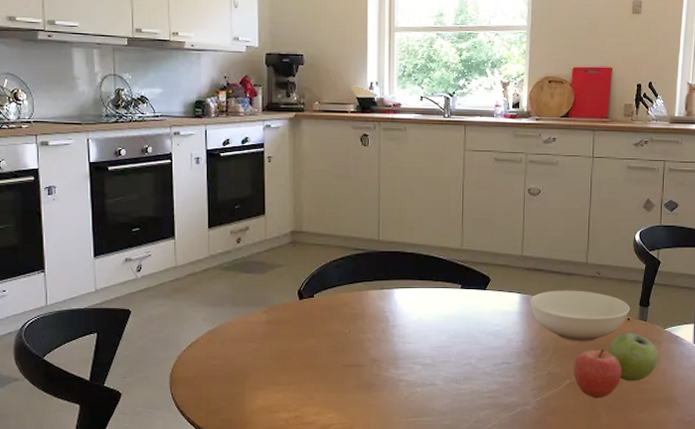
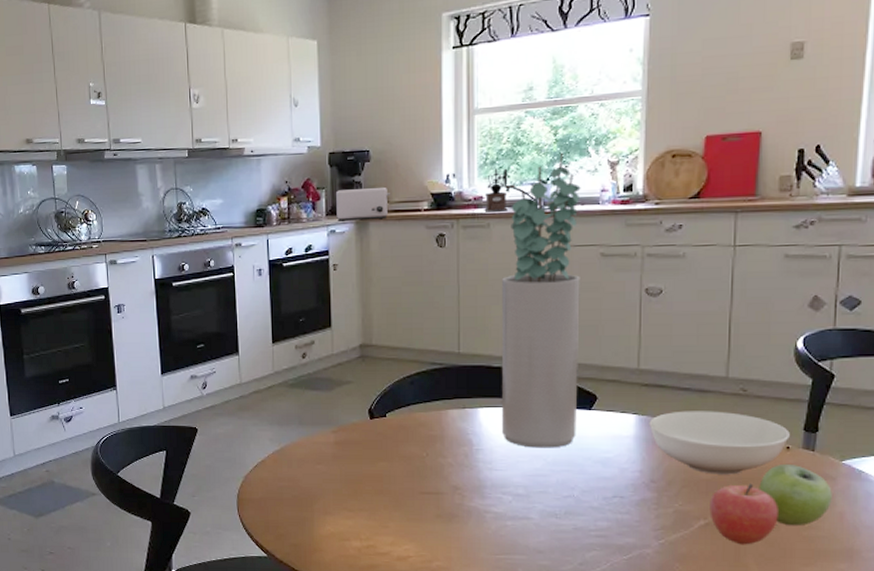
toaster: none [272,88,321,118] -> present [336,187,390,223]
coffee grinder: none [402,80,428,118] -> present [484,168,516,212]
vase: none [413,71,480,323] -> present [501,152,581,448]

